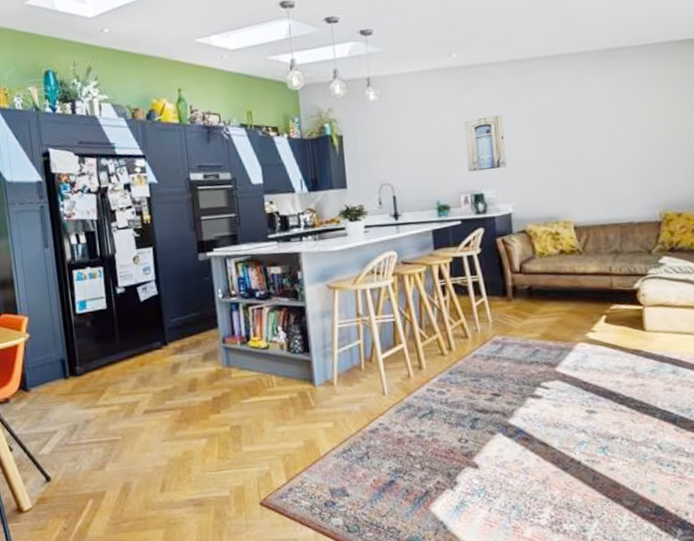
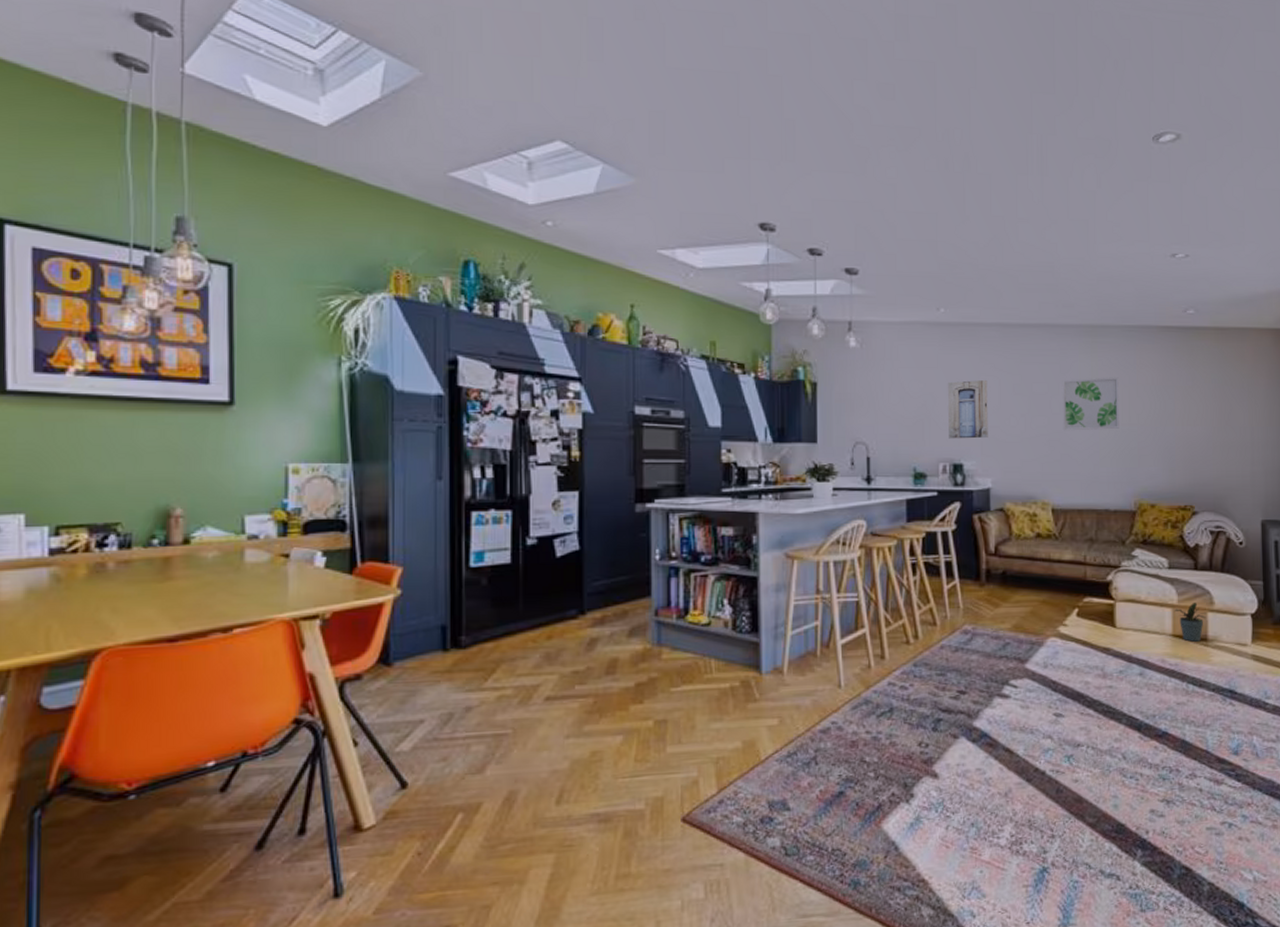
wall art: none [578,96,640,153] -> present [1062,377,1119,431]

